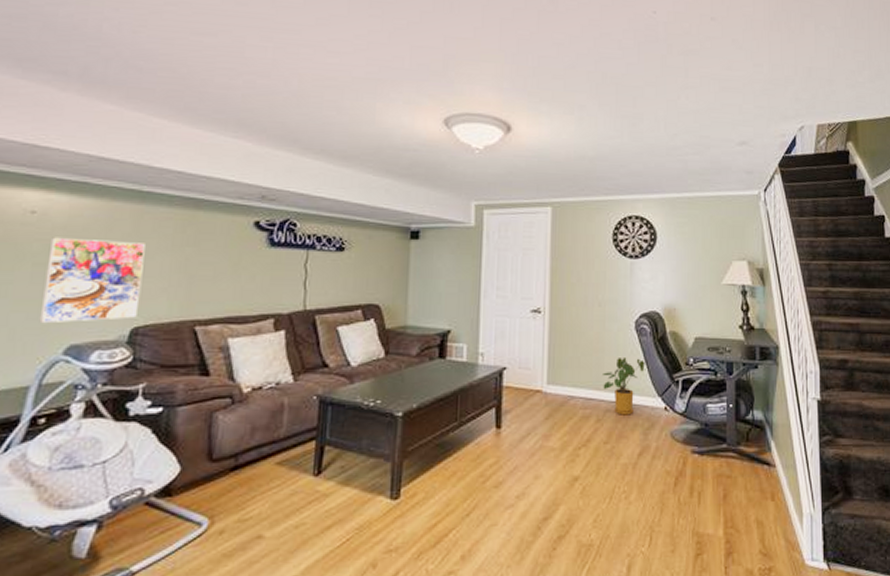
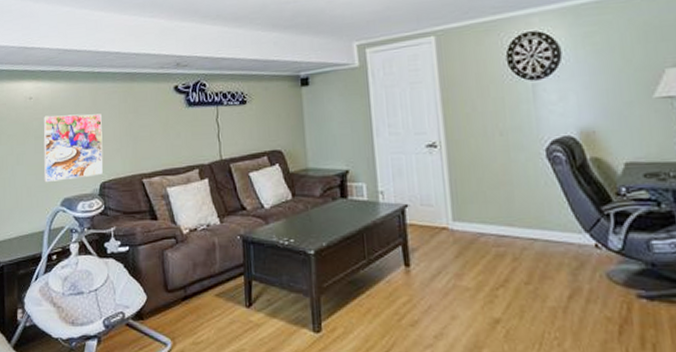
house plant: present [603,356,645,415] -> none [514,188,564,254]

